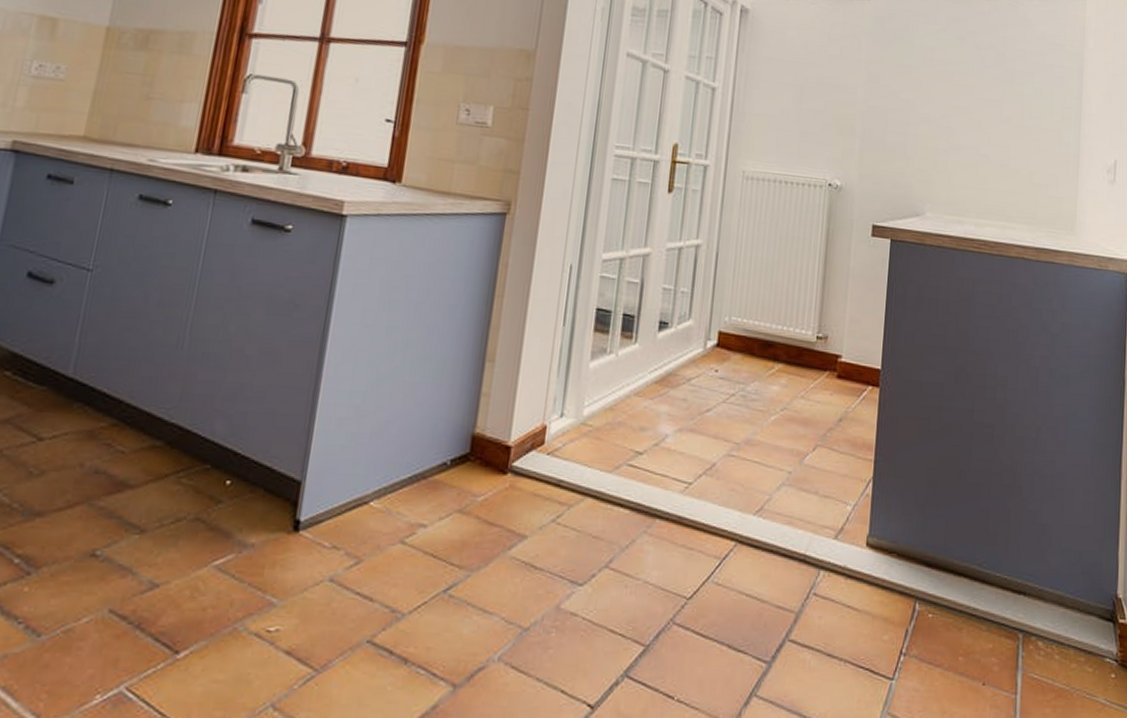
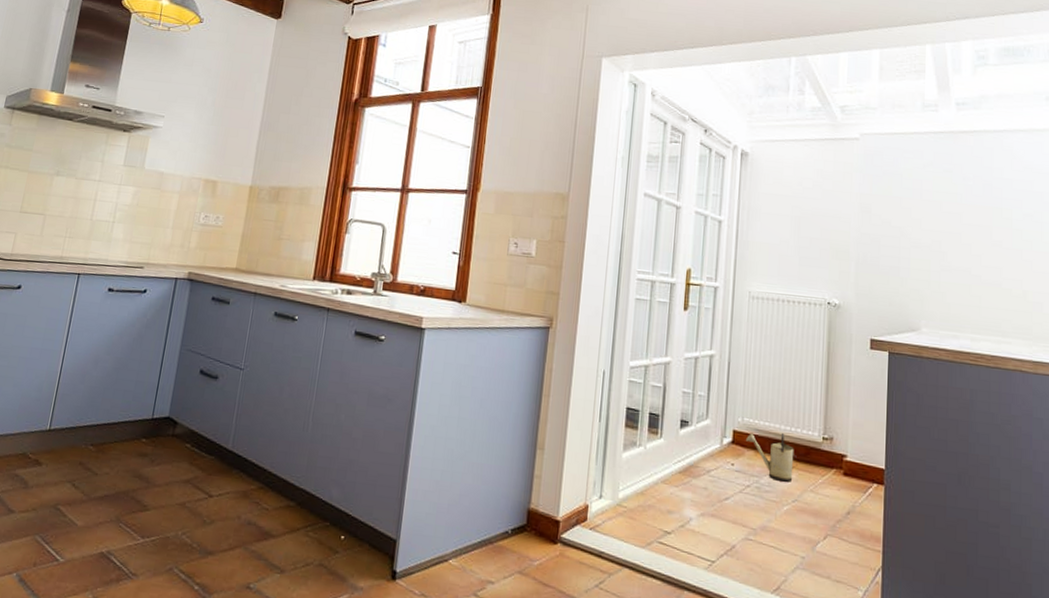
watering can: none [733,332,788,388] -> present [746,432,798,482]

